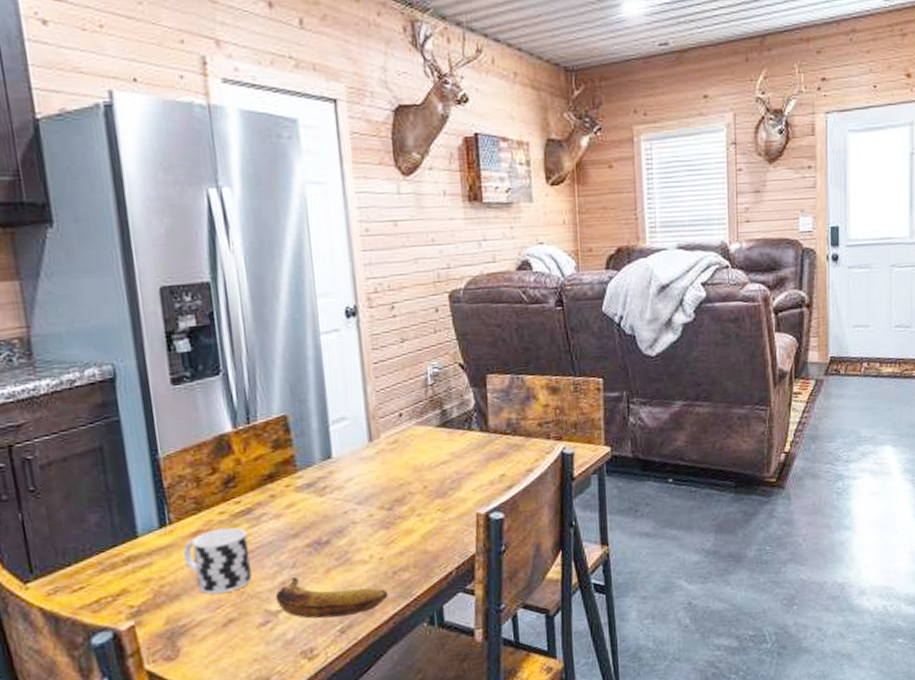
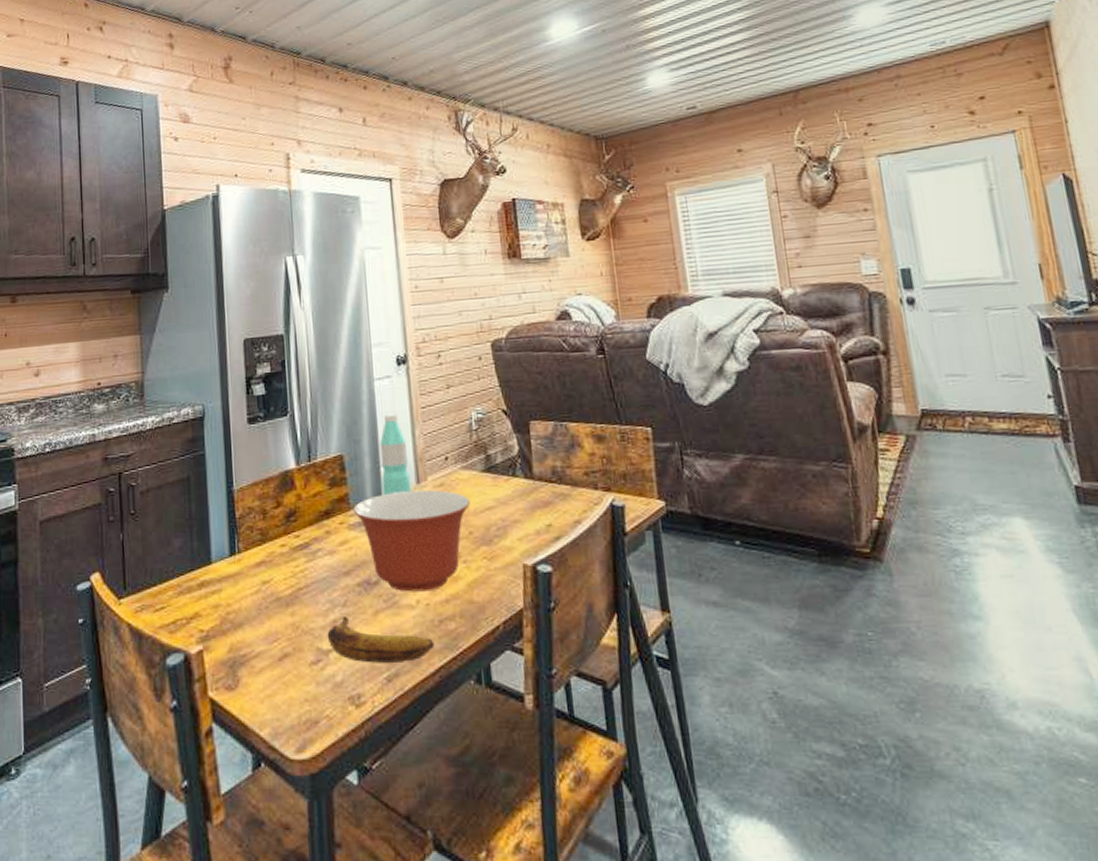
cup: present [183,527,252,595] -> none [248,560,306,626]
mixing bowl: none [300,447,426,549] -> present [353,490,471,592]
water bottle: none [327,370,363,456] -> present [379,414,411,496]

